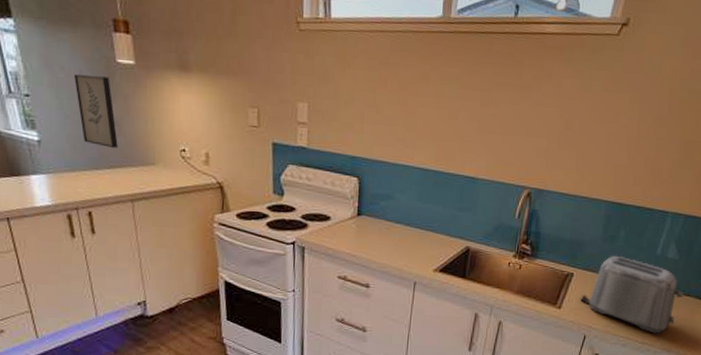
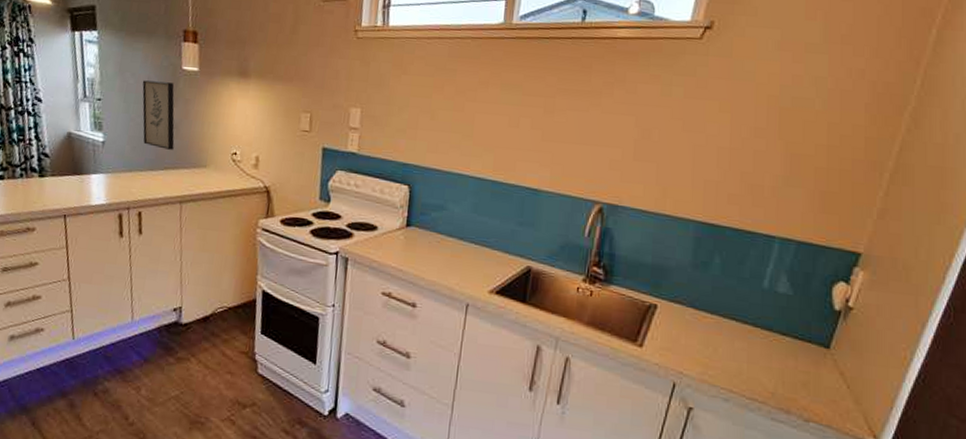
toaster: present [580,255,684,334] -> none [666,286,803,389]

